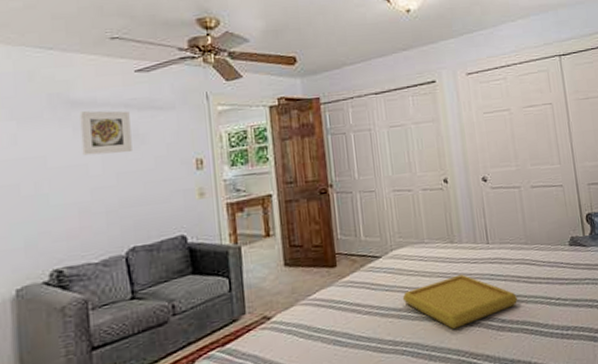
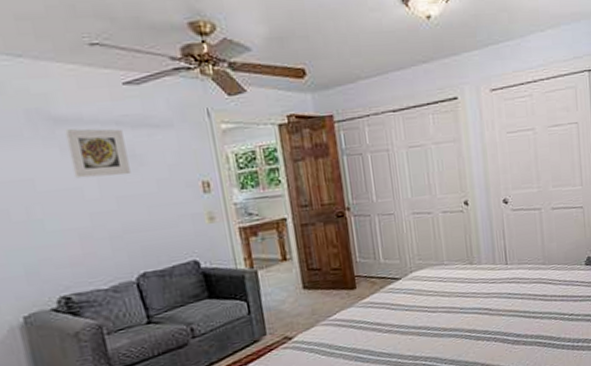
serving tray: present [402,274,518,329] -> none [421,293,534,344]

